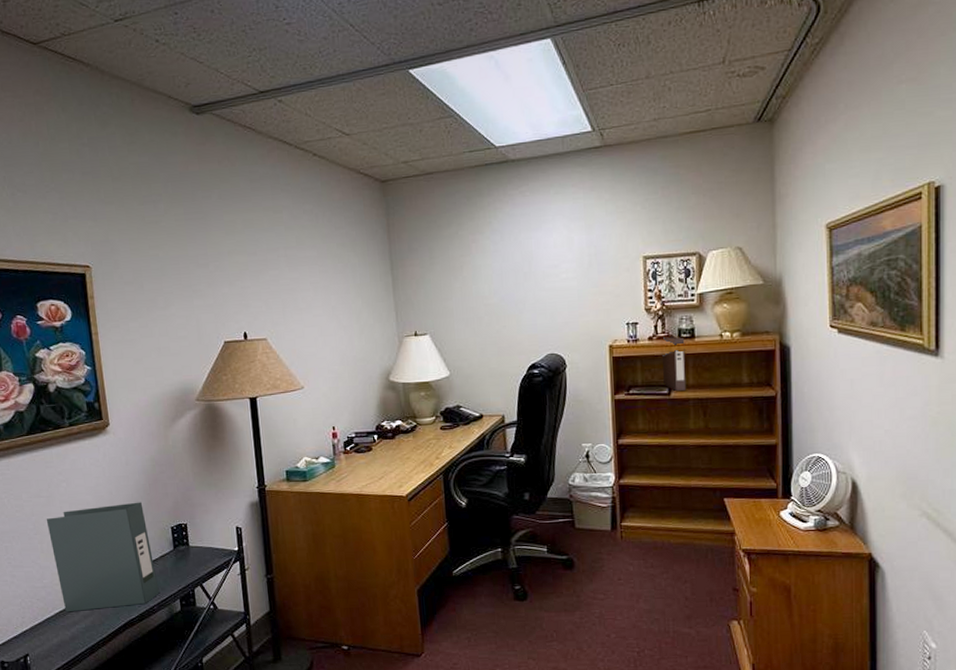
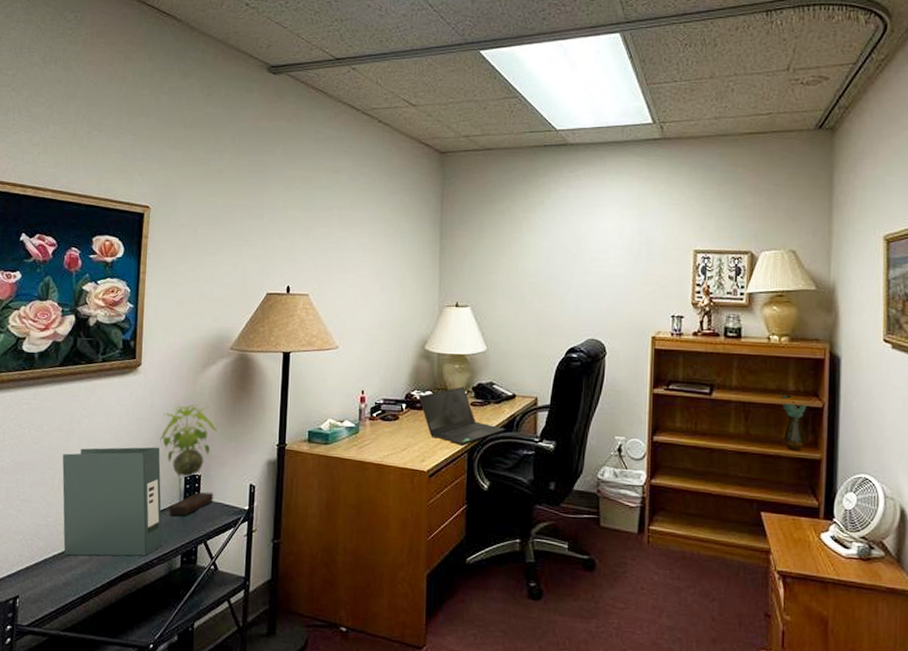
plant: none [140,456,203,565] -> present [160,403,217,517]
laptop: none [389,413,477,468] -> present [419,387,506,446]
binder: present [663,336,687,392] -> none [705,333,731,393]
vase: none [735,385,762,439] -> present [780,391,807,451]

